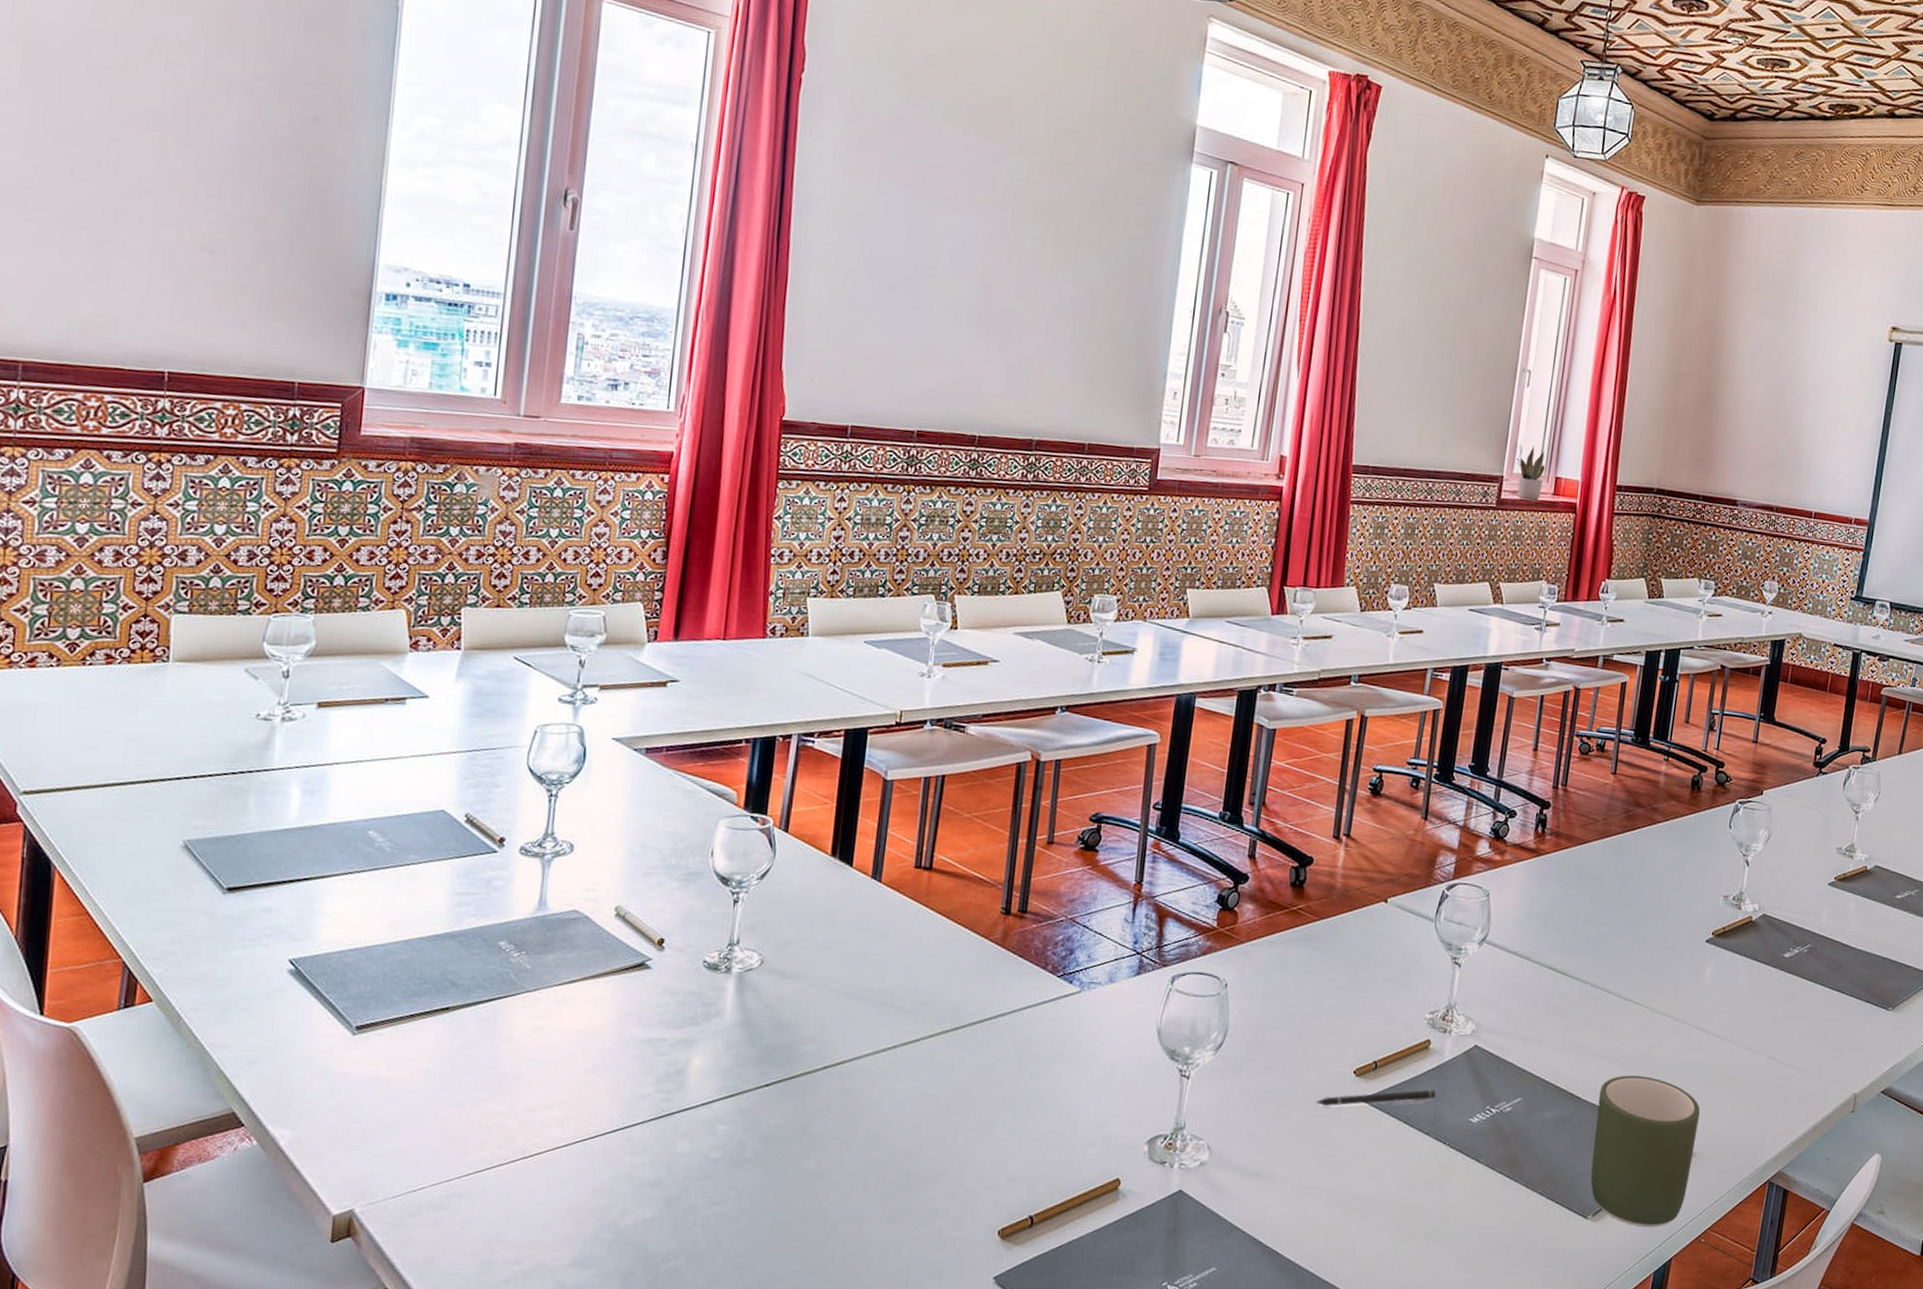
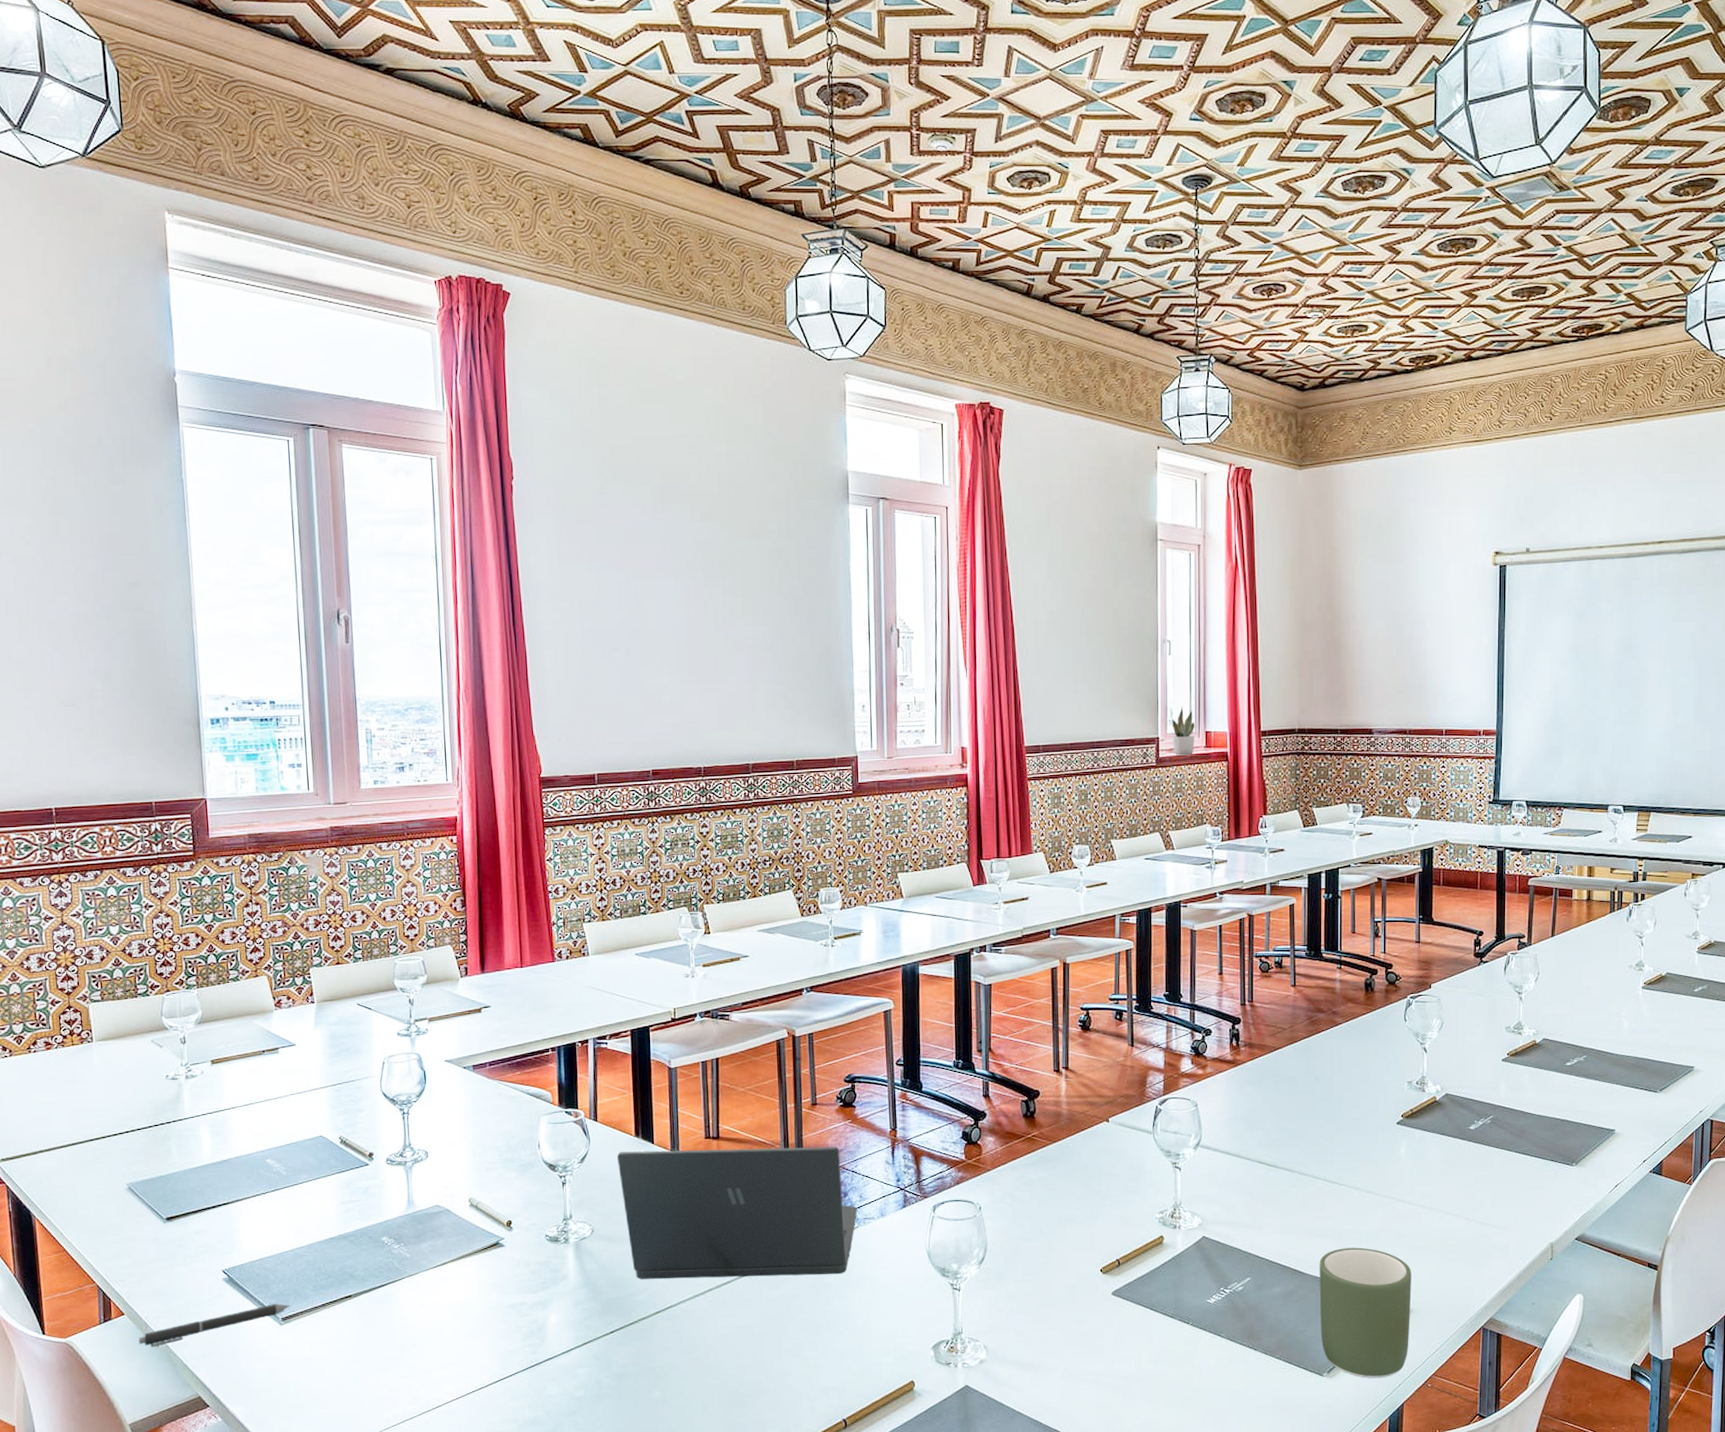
pen: none [165,1008,371,1046] -> present [138,1304,291,1348]
laptop: none [804,872,1084,1045] -> present [616,1146,858,1279]
pen: present [1316,1090,1436,1106] -> none [1071,1279,1174,1302]

